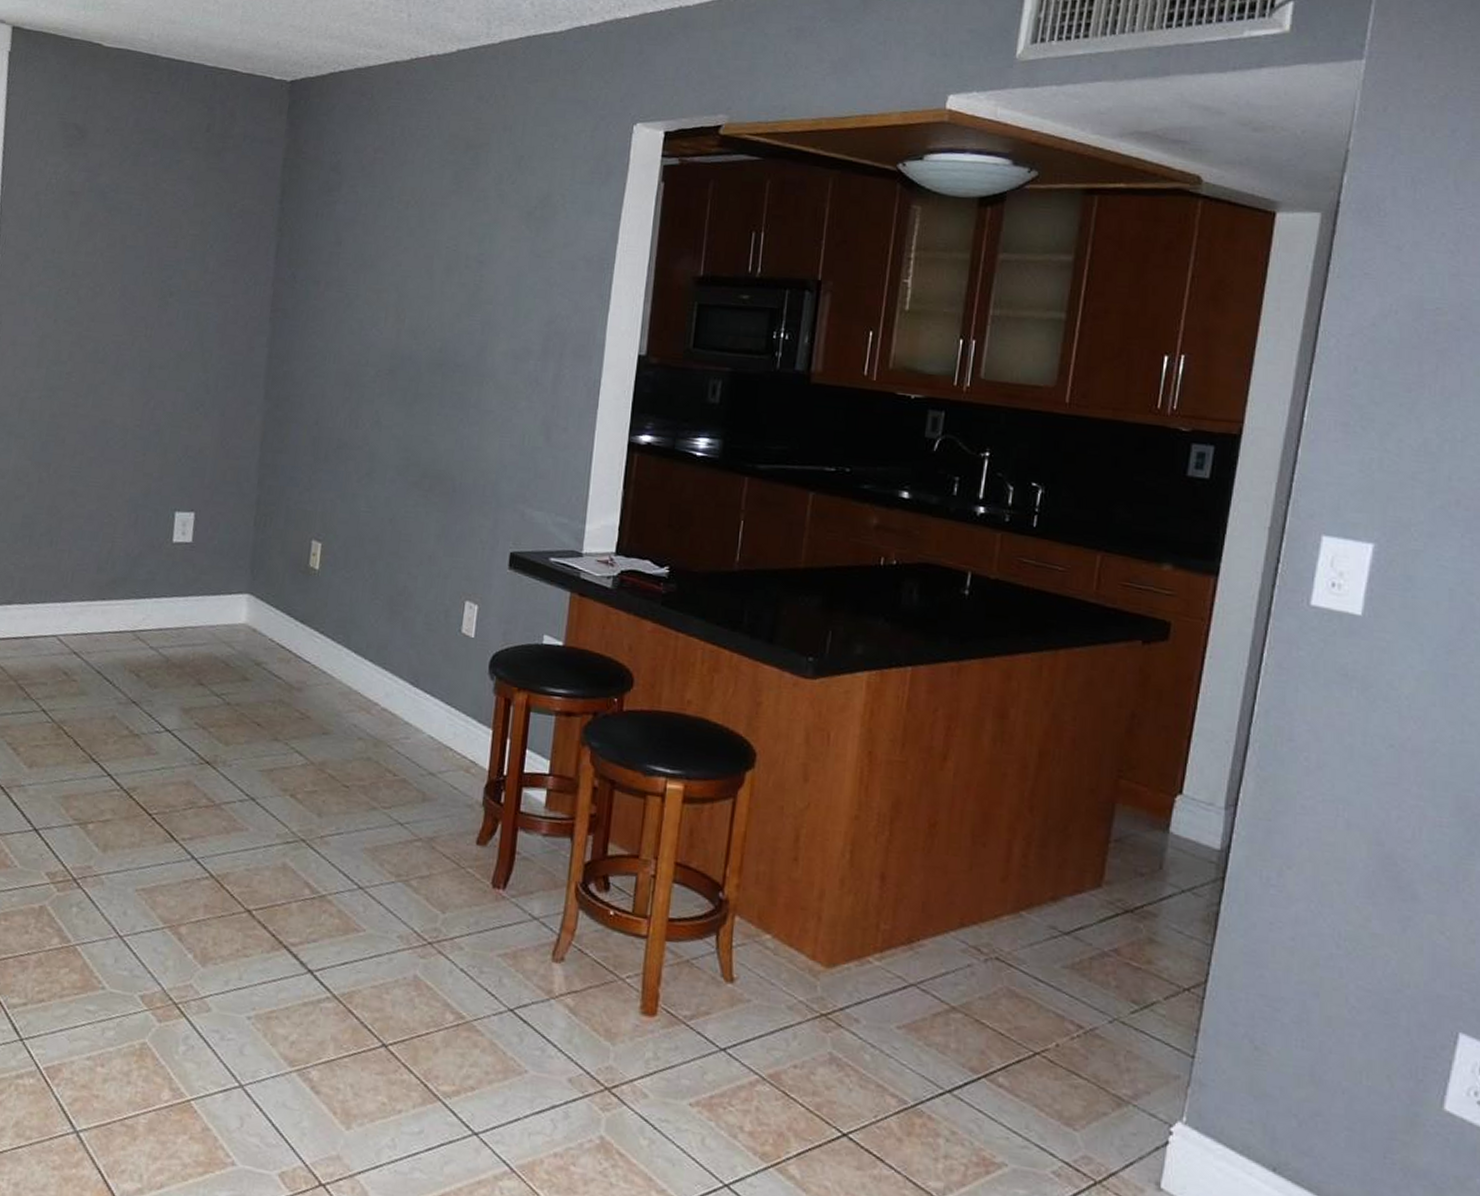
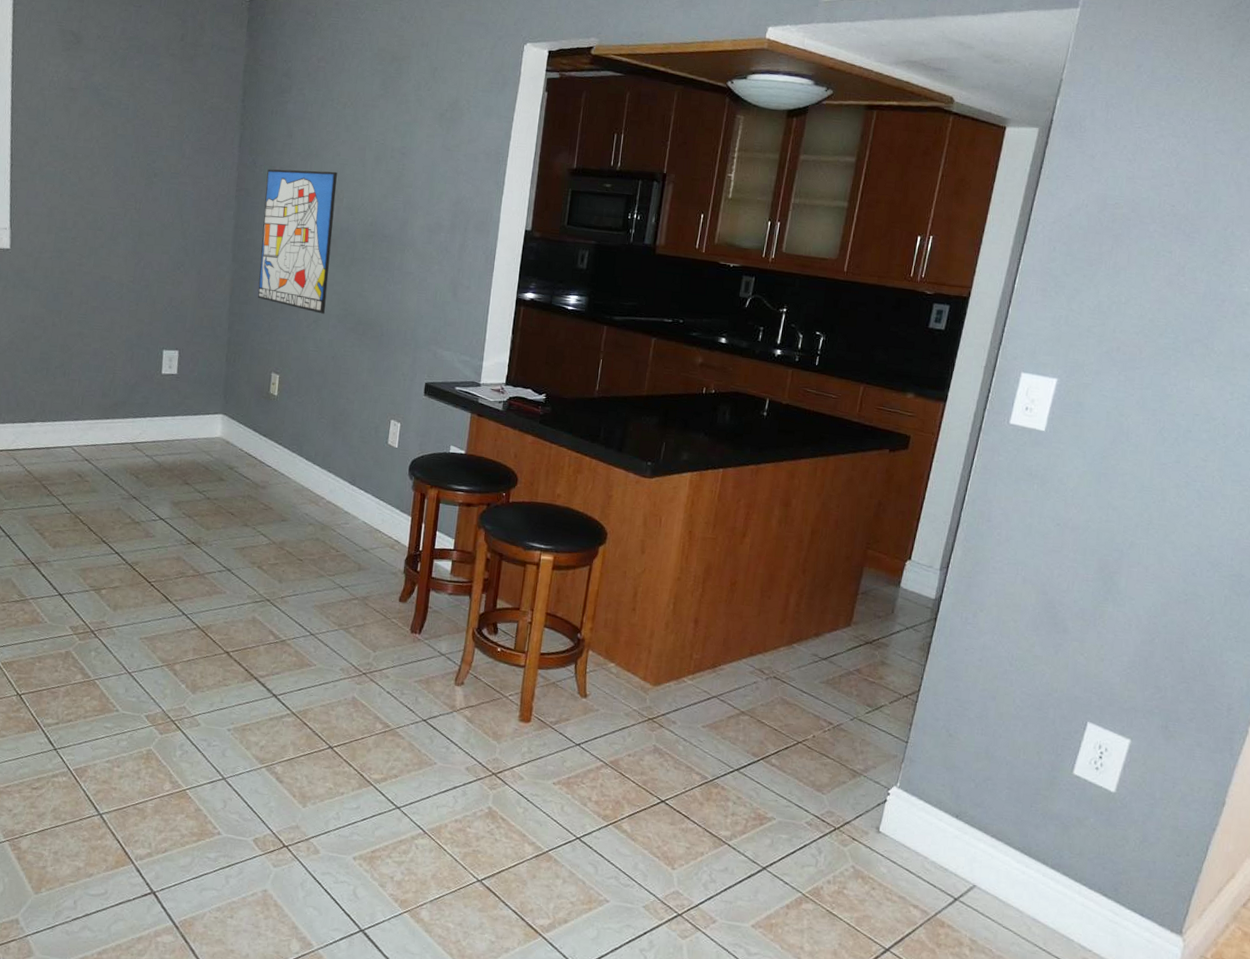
wall art: none [296,284,398,465] -> present [258,169,337,314]

